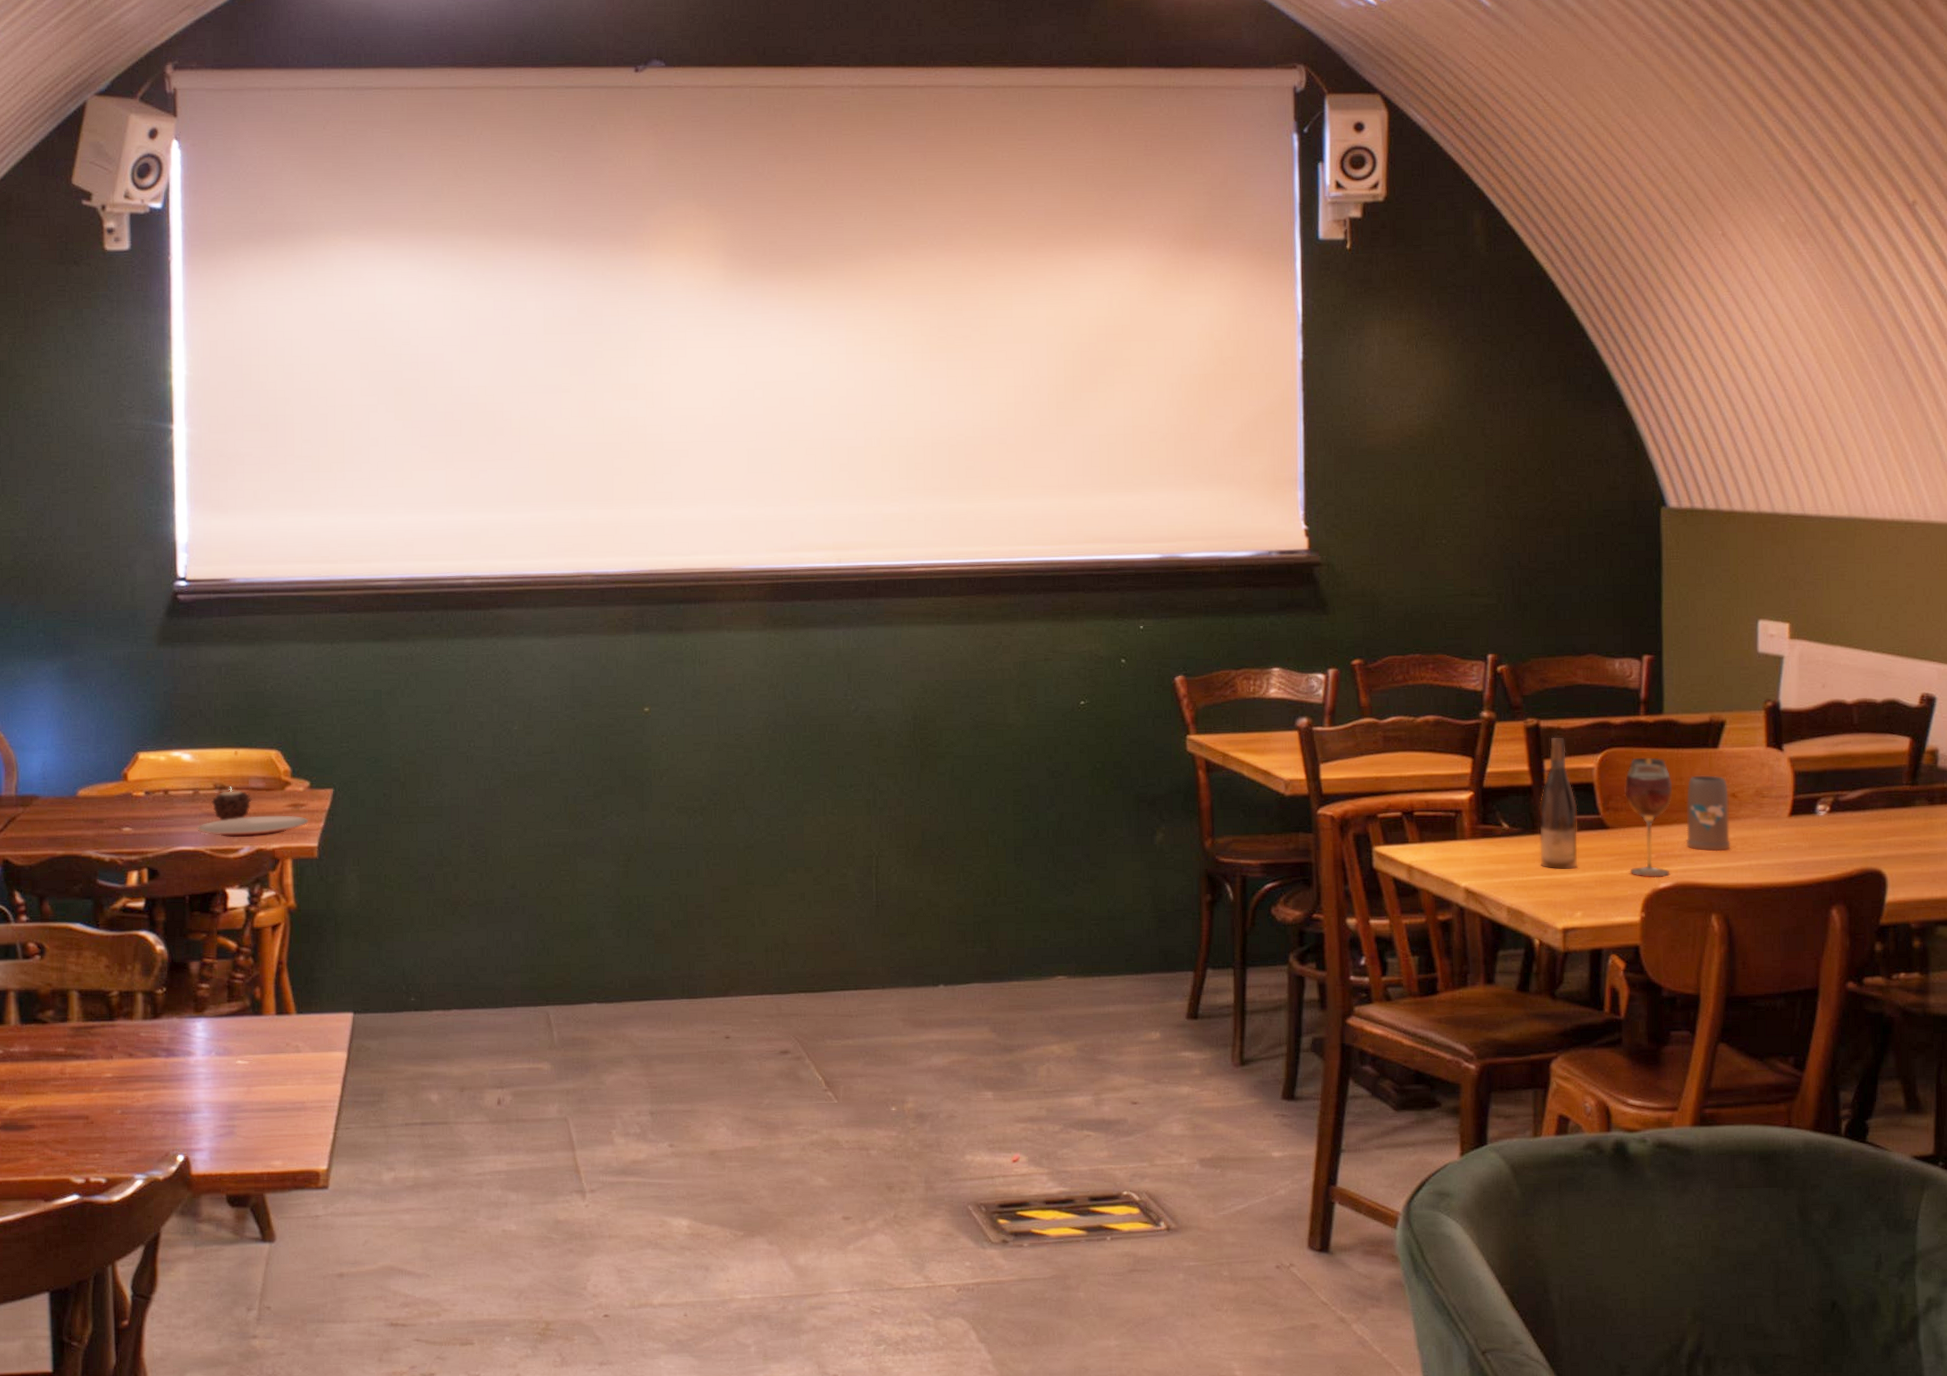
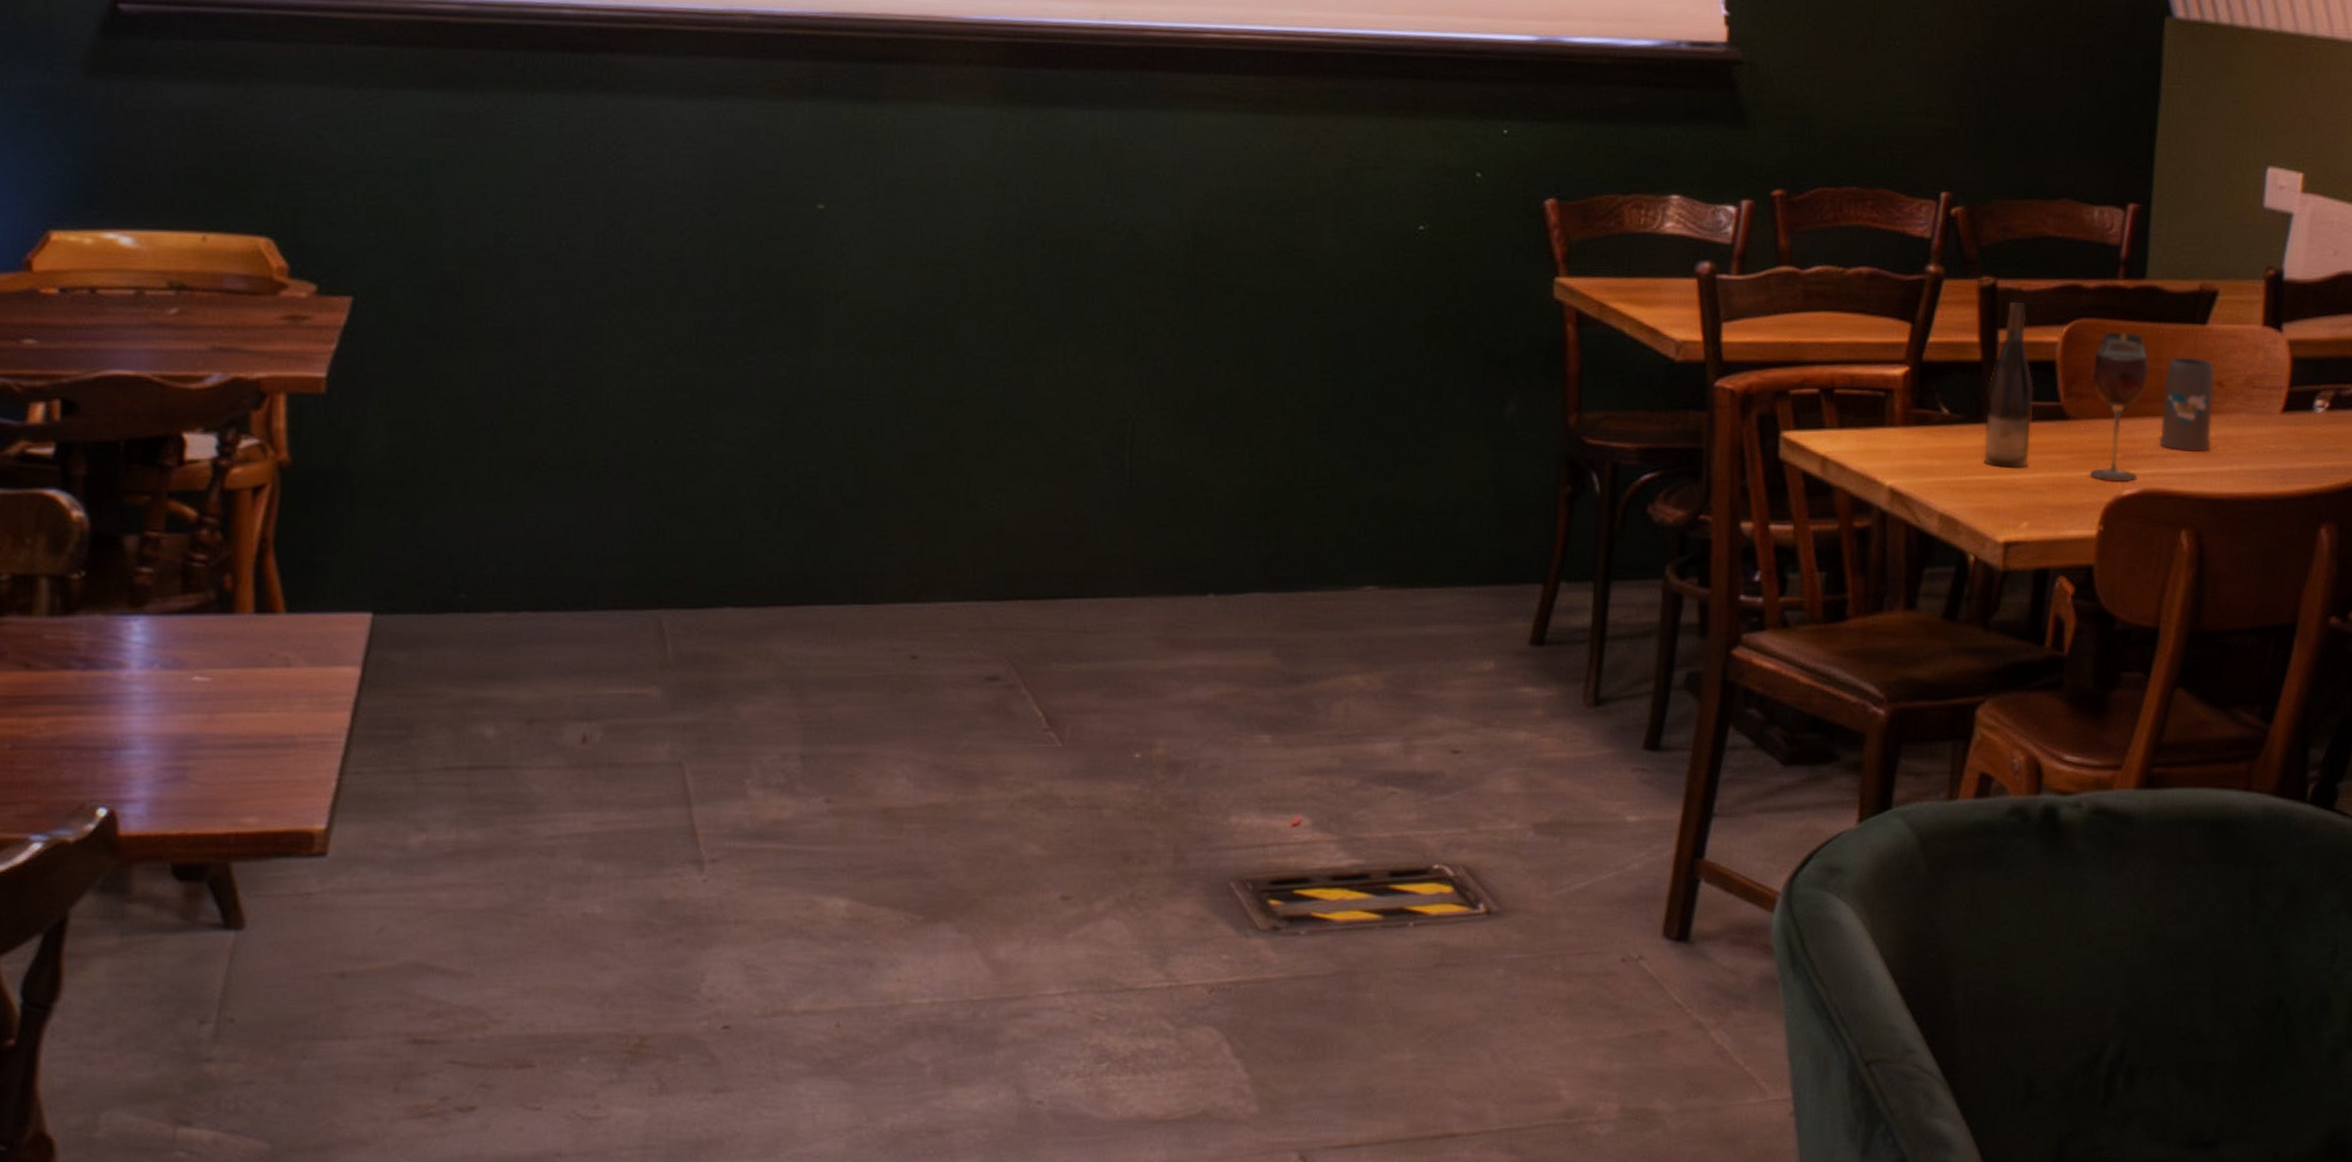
plate: present [197,815,308,837] -> none [140,330,313,360]
candle: present [211,787,252,821] -> none [163,287,227,336]

